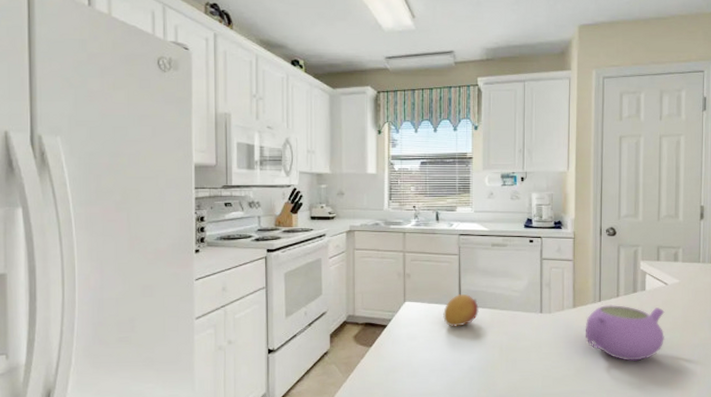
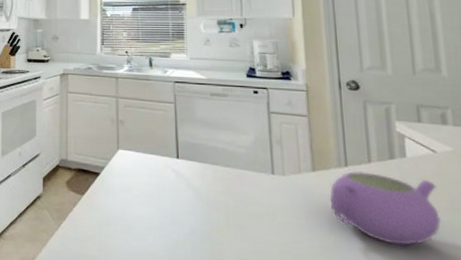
fruit: present [443,294,480,327] -> none [159,146,200,182]

